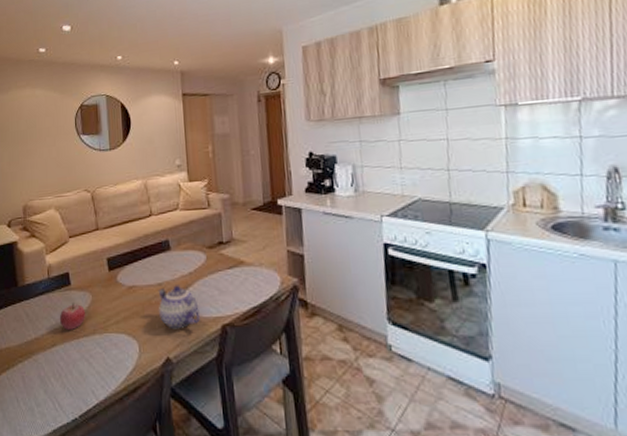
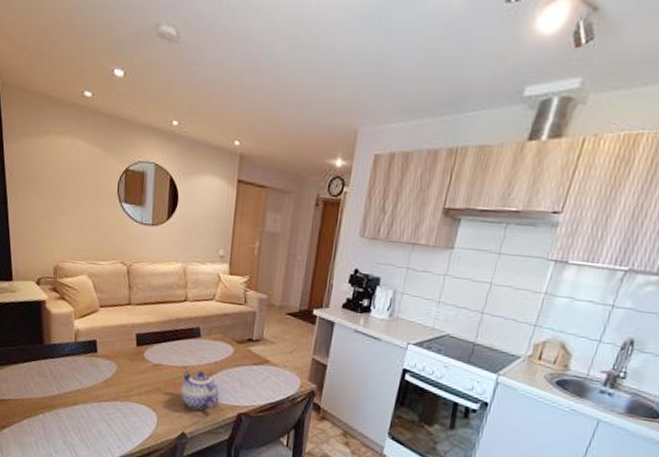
fruit: present [59,301,86,330] -> none [83,368,110,394]

